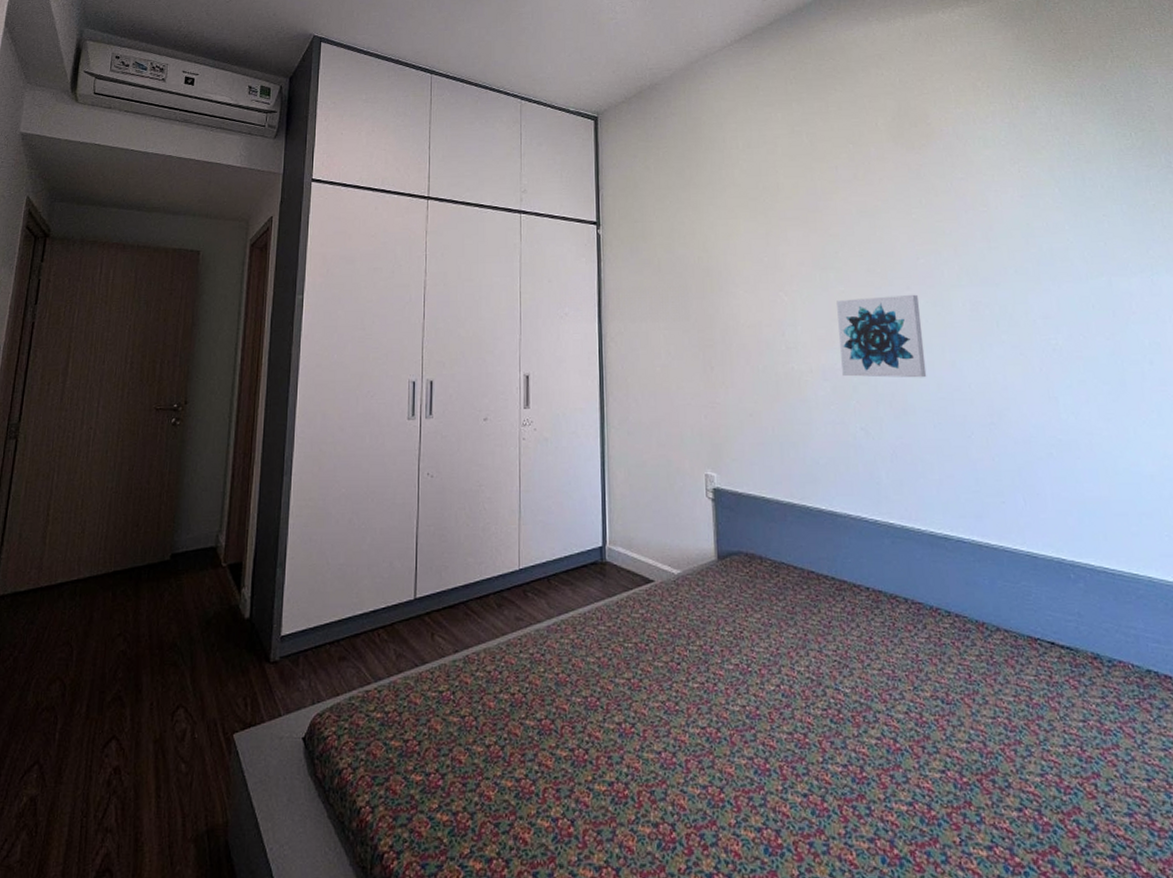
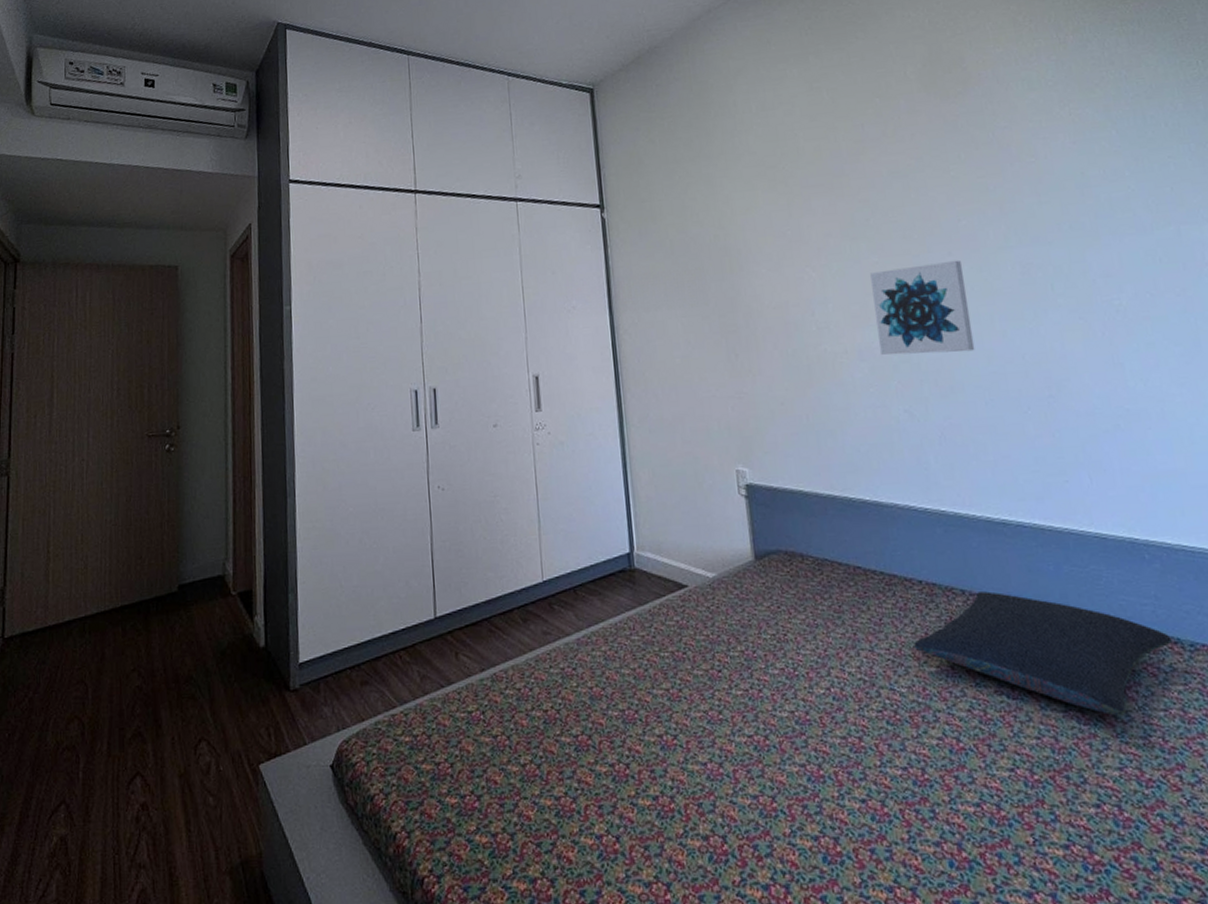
pillow: none [859,601,1092,725] -> present [914,591,1172,716]

